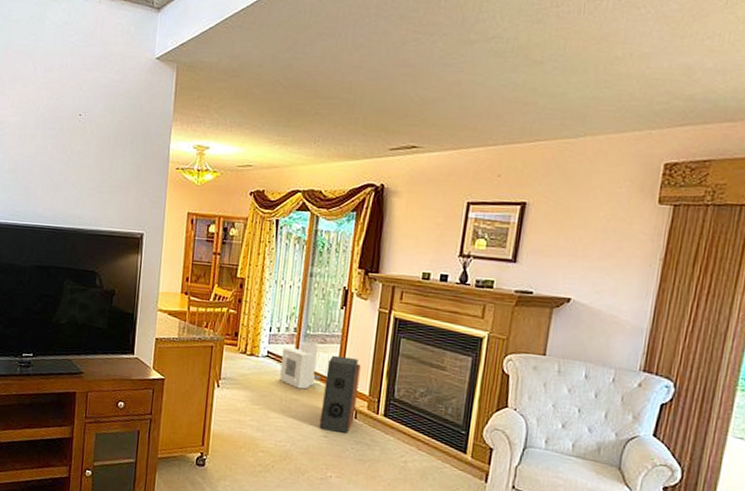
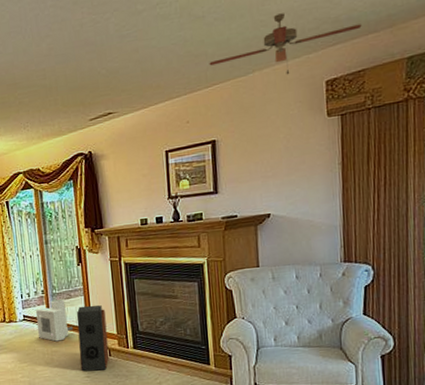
ceiling fan: none [537,77,718,148] -> present [209,13,362,75]

